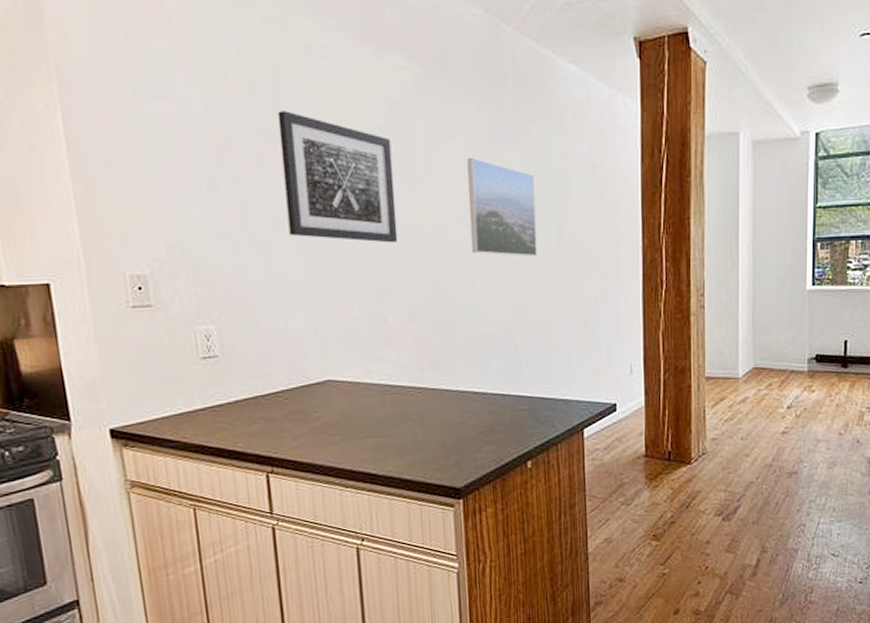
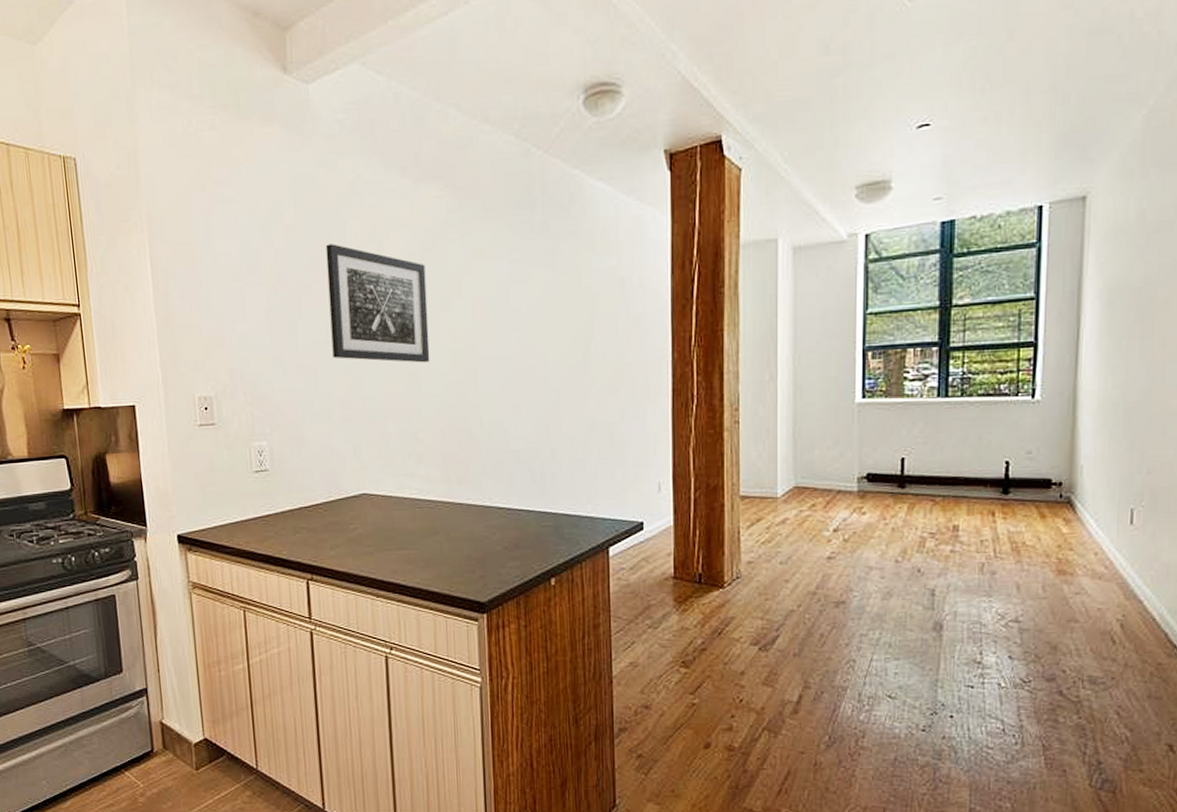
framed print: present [467,157,538,257] -> none [497,278,564,373]

